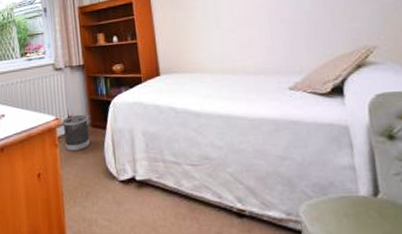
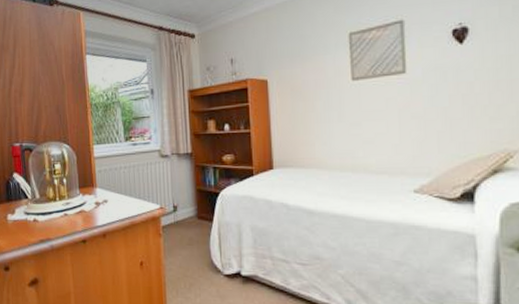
wastebasket: present [62,114,91,152] -> none [167,205,196,243]

